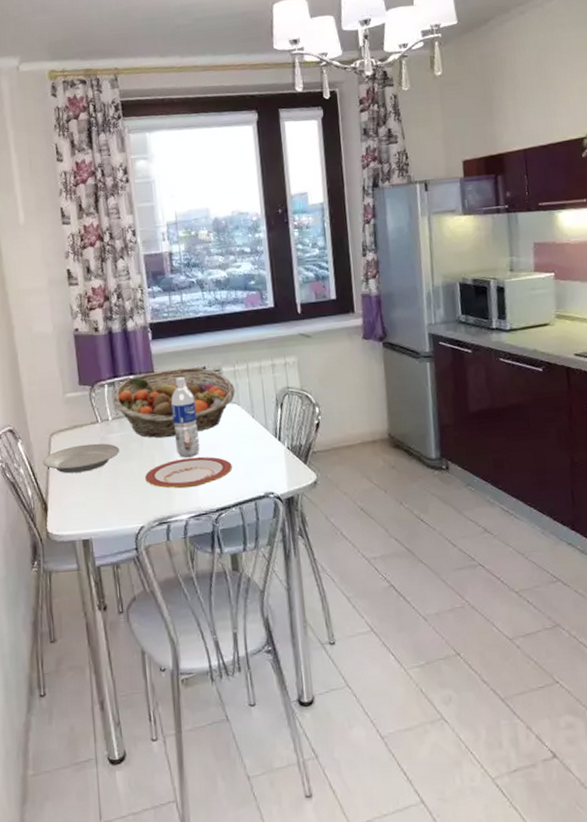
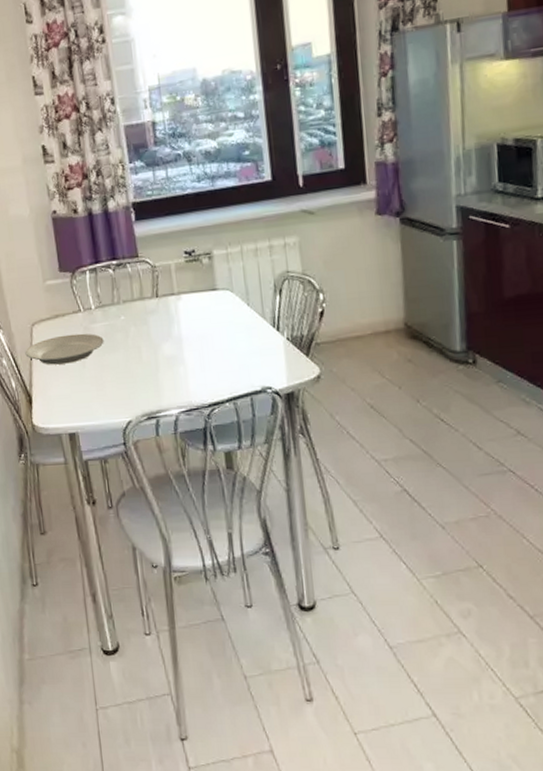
fruit basket: present [112,367,235,438] -> none [94,250,228,328]
plate: present [145,456,232,489] -> none [131,347,225,382]
water bottle: present [170,377,200,458] -> none [157,262,190,349]

